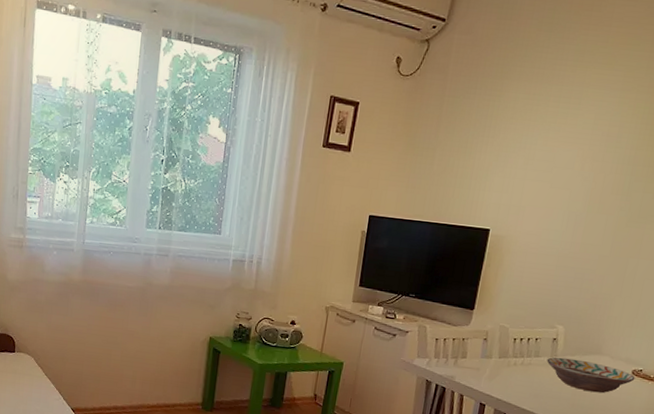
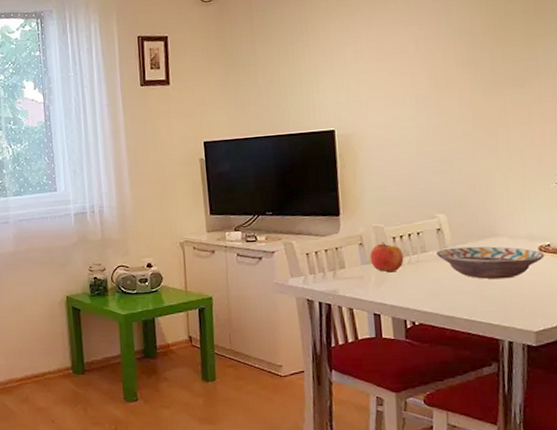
fruit: none [489,341,520,369] -> present [369,242,404,272]

